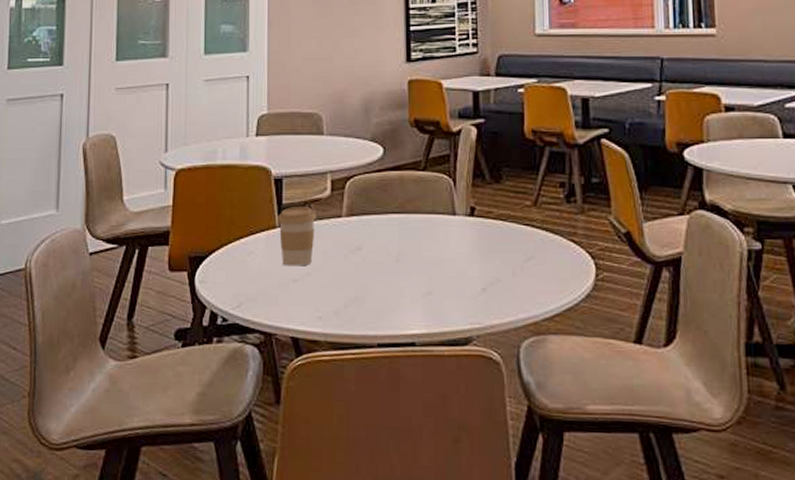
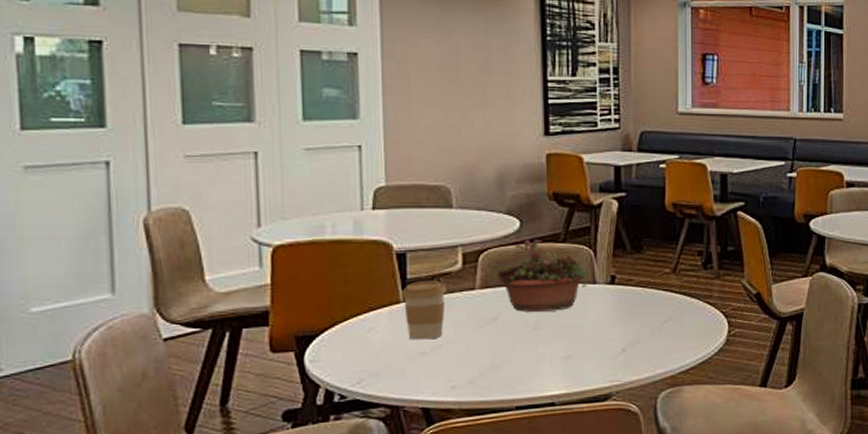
succulent planter: none [361,167,448,244] -> present [497,239,589,313]

